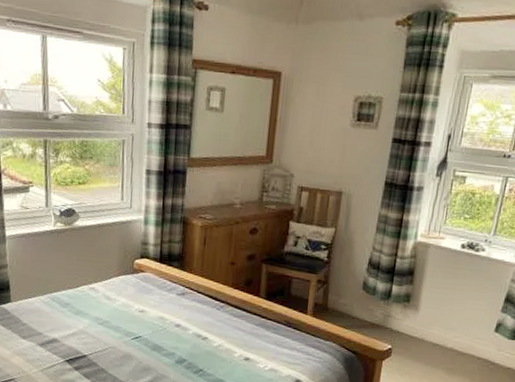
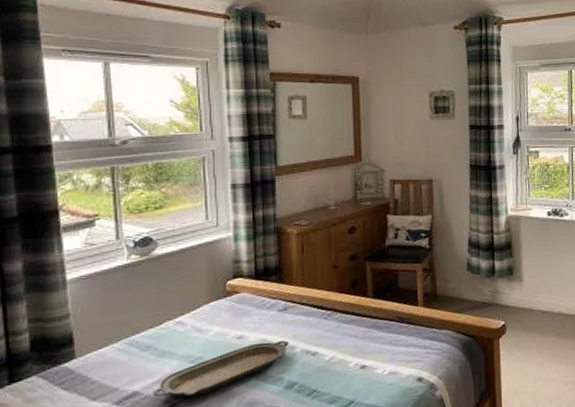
serving tray: none [68,319,184,353] -> present [153,340,289,398]

